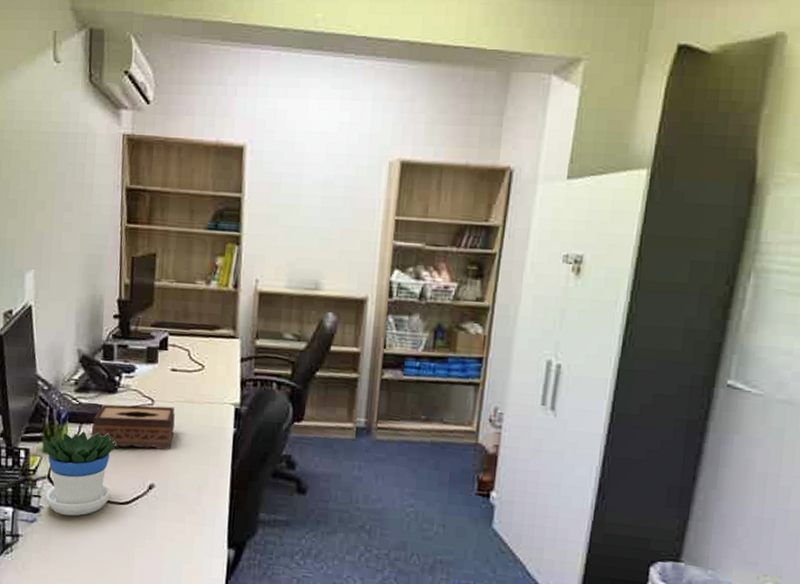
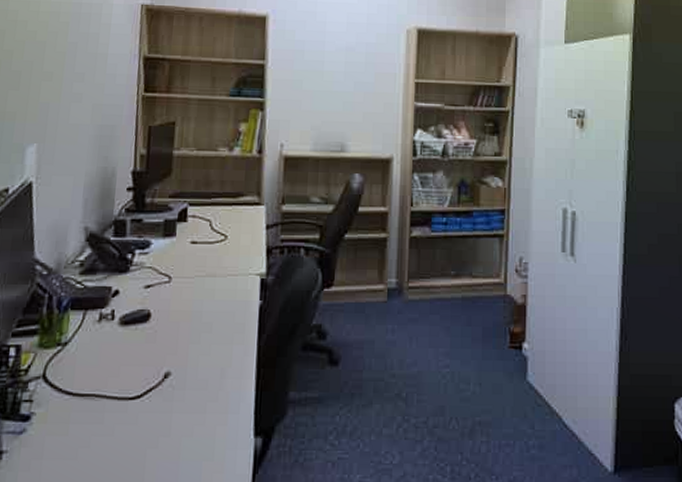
flowerpot: present [42,431,116,516] -> none [38,318,127,420]
tissue box: present [92,404,175,450] -> none [98,282,195,333]

